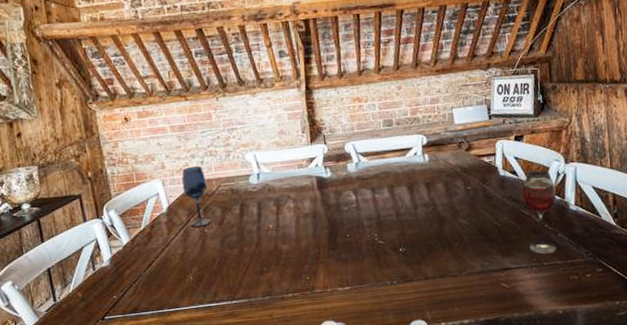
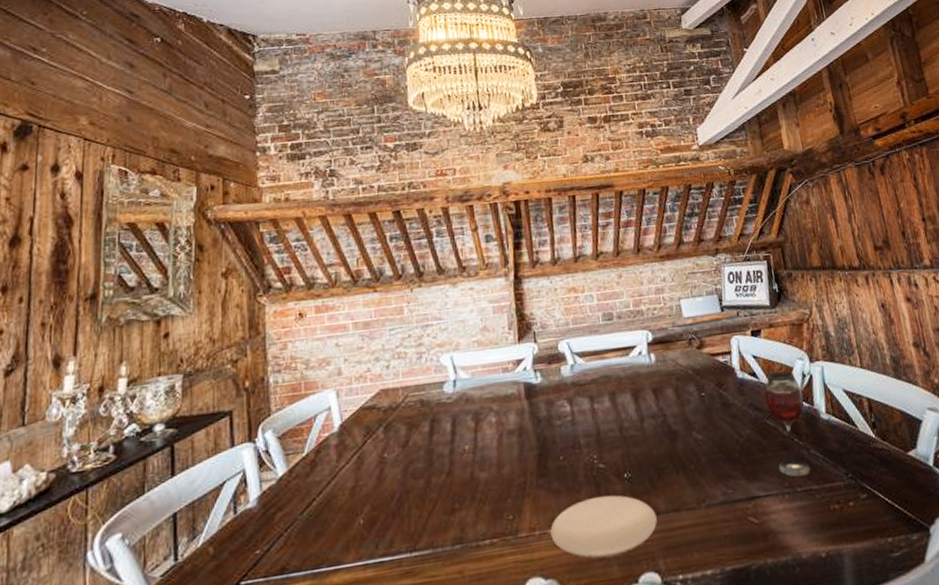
wineglass: present [181,165,211,228] -> none [360,371,393,452]
plate: none [339,264,426,310] -> present [550,495,657,559]

